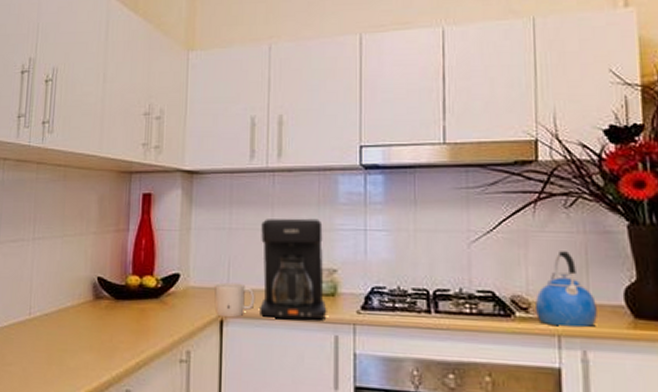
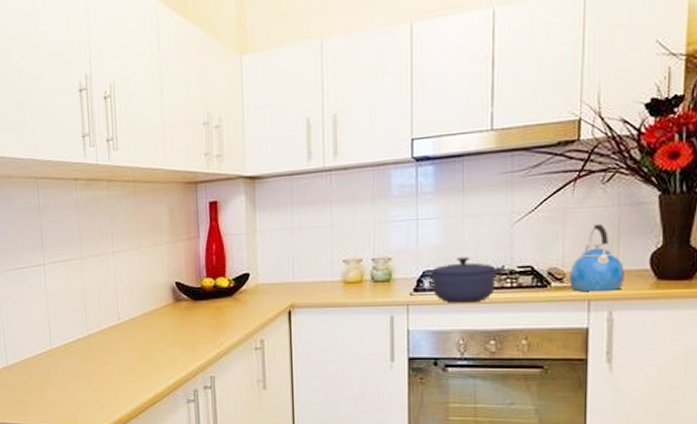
mug: present [213,282,255,318] -> none [280,277,319,309]
coffee maker: present [260,218,327,320] -> none [321,212,383,306]
cooking pot: none [371,275,462,328] -> present [422,257,504,303]

